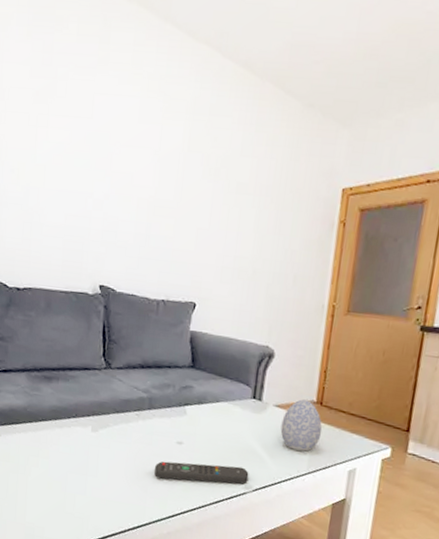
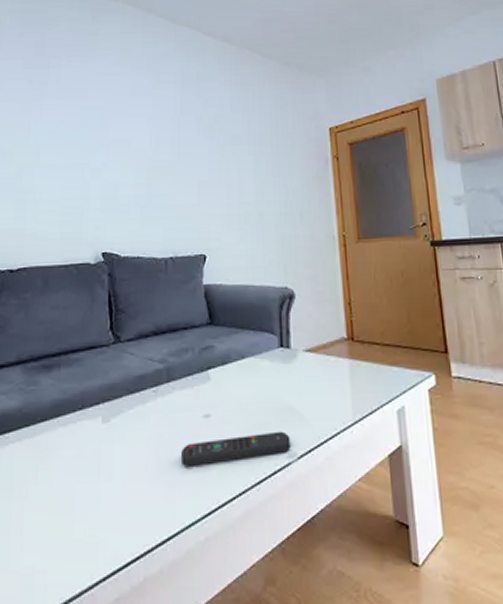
decorative egg: present [280,399,322,452] -> none [315,338,360,398]

